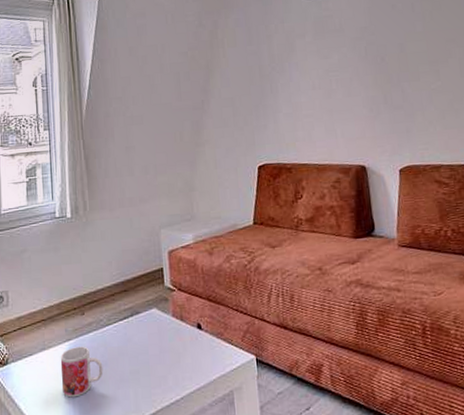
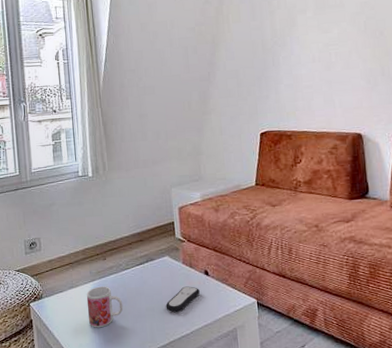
remote control: none [152,343,192,374] -> present [165,286,200,312]

